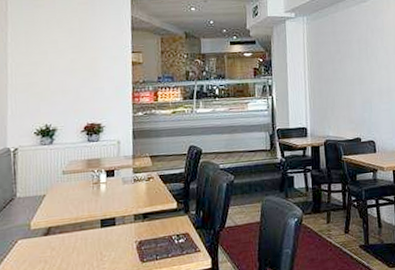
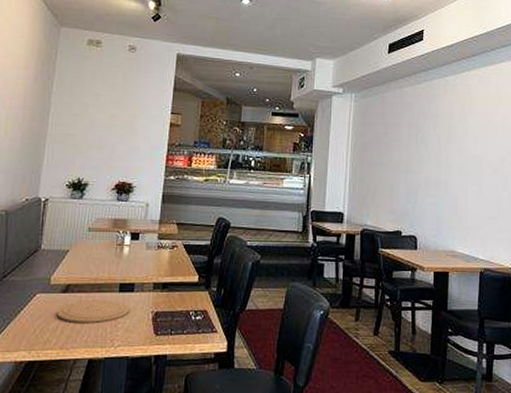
plate: none [40,236,114,262] -> present [56,299,130,323]

